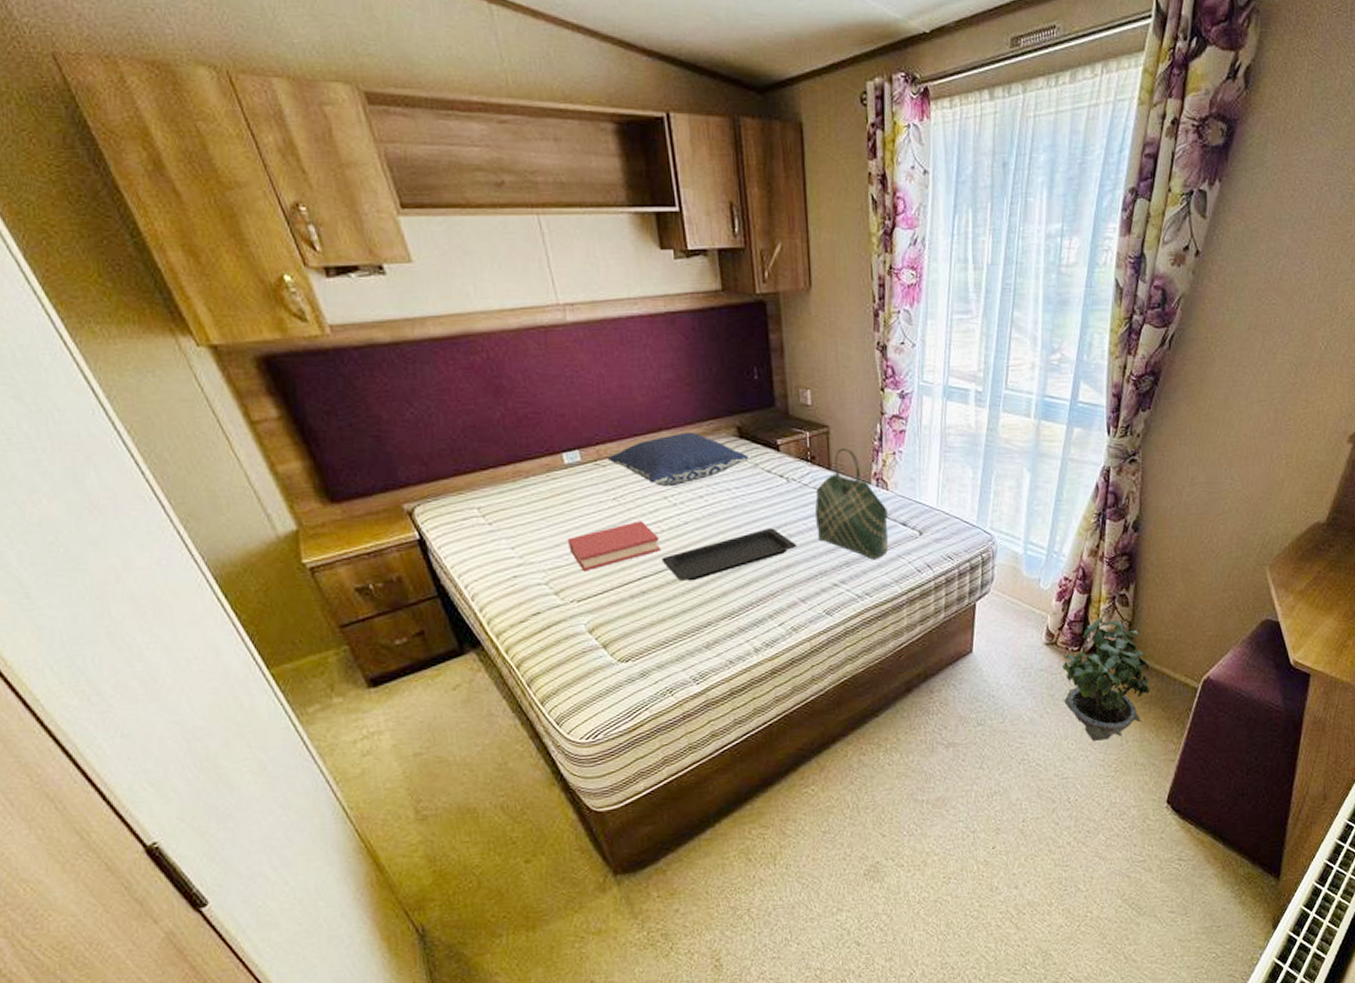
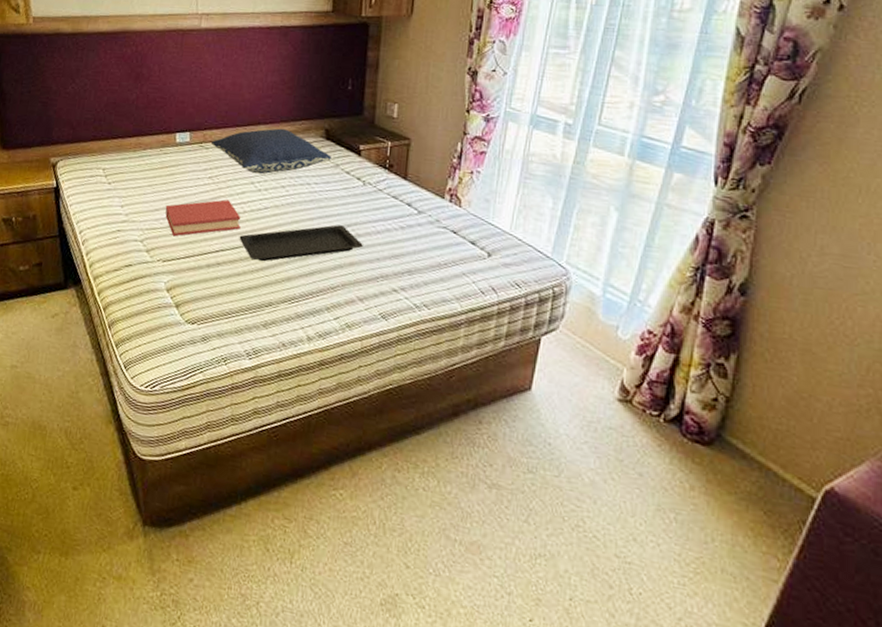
tote bag: present [814,447,889,560] -> none [384,160,458,273]
potted plant: present [1063,617,1151,741] -> none [635,384,750,533]

